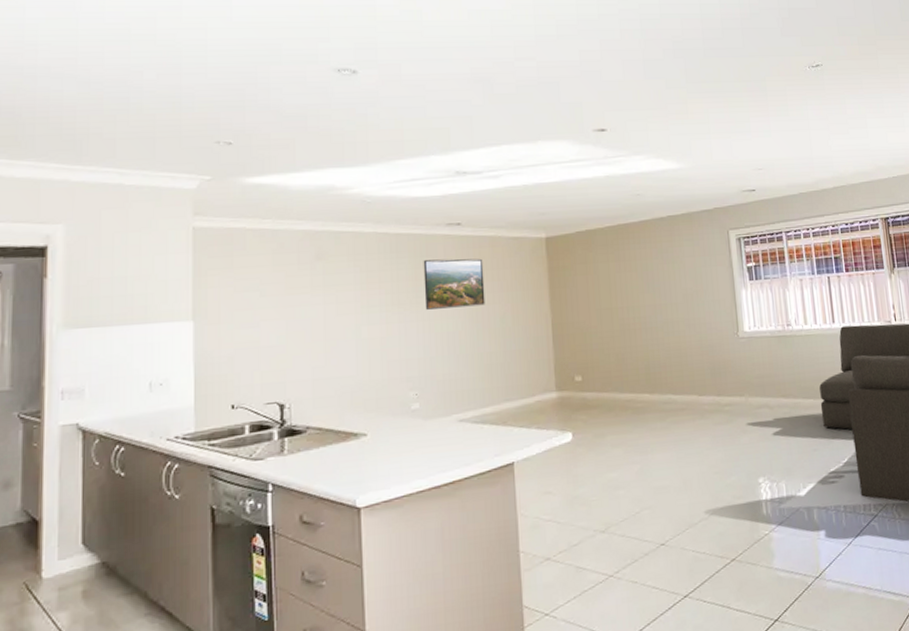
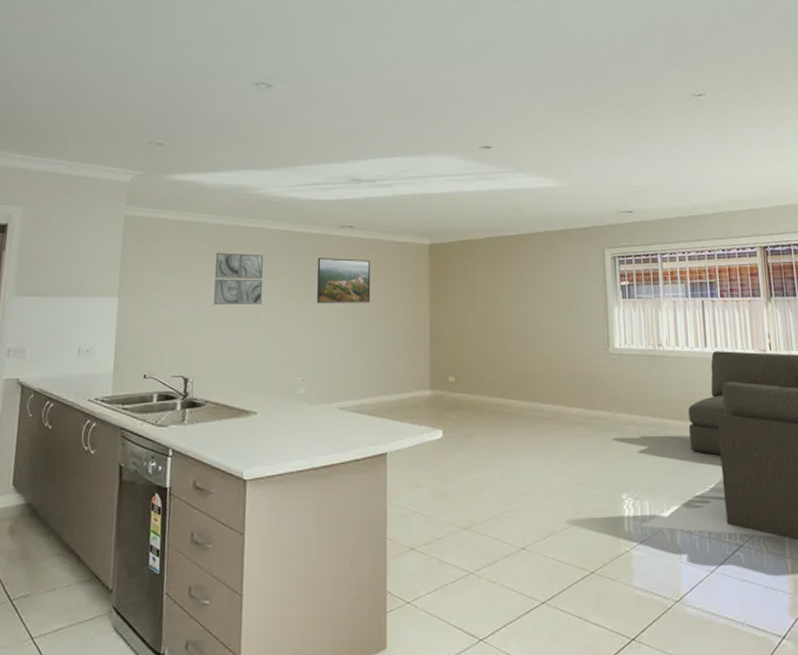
wall art: none [305,261,364,321] -> present [214,252,264,305]

